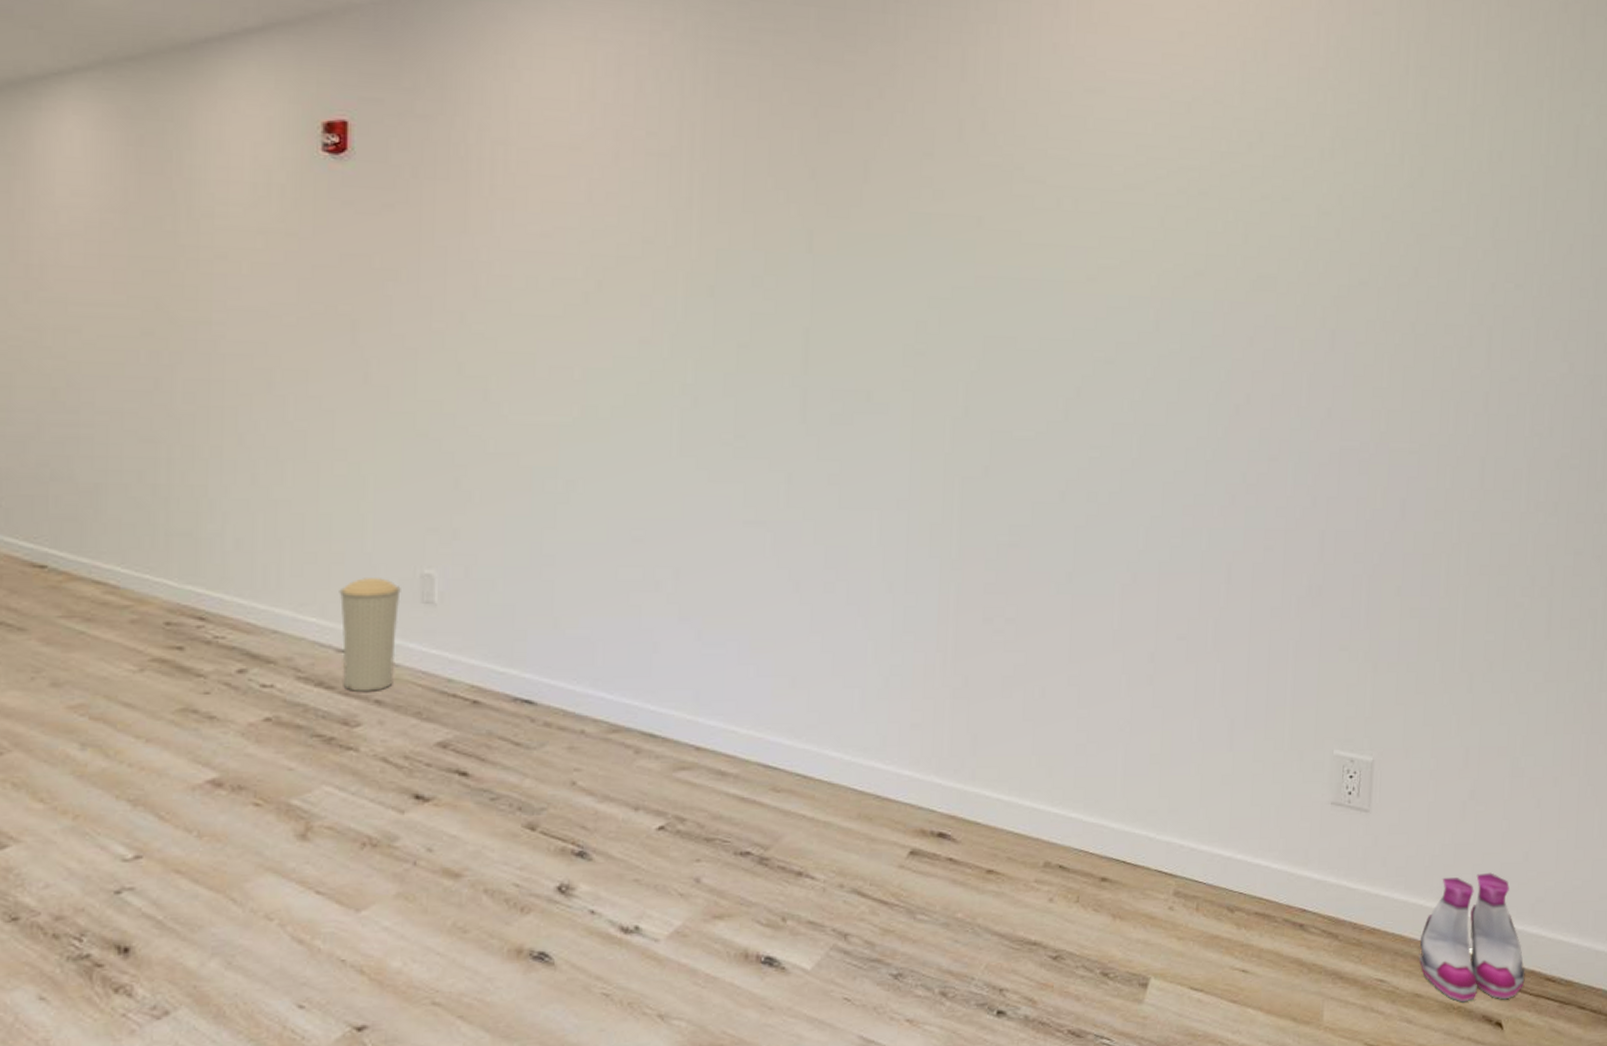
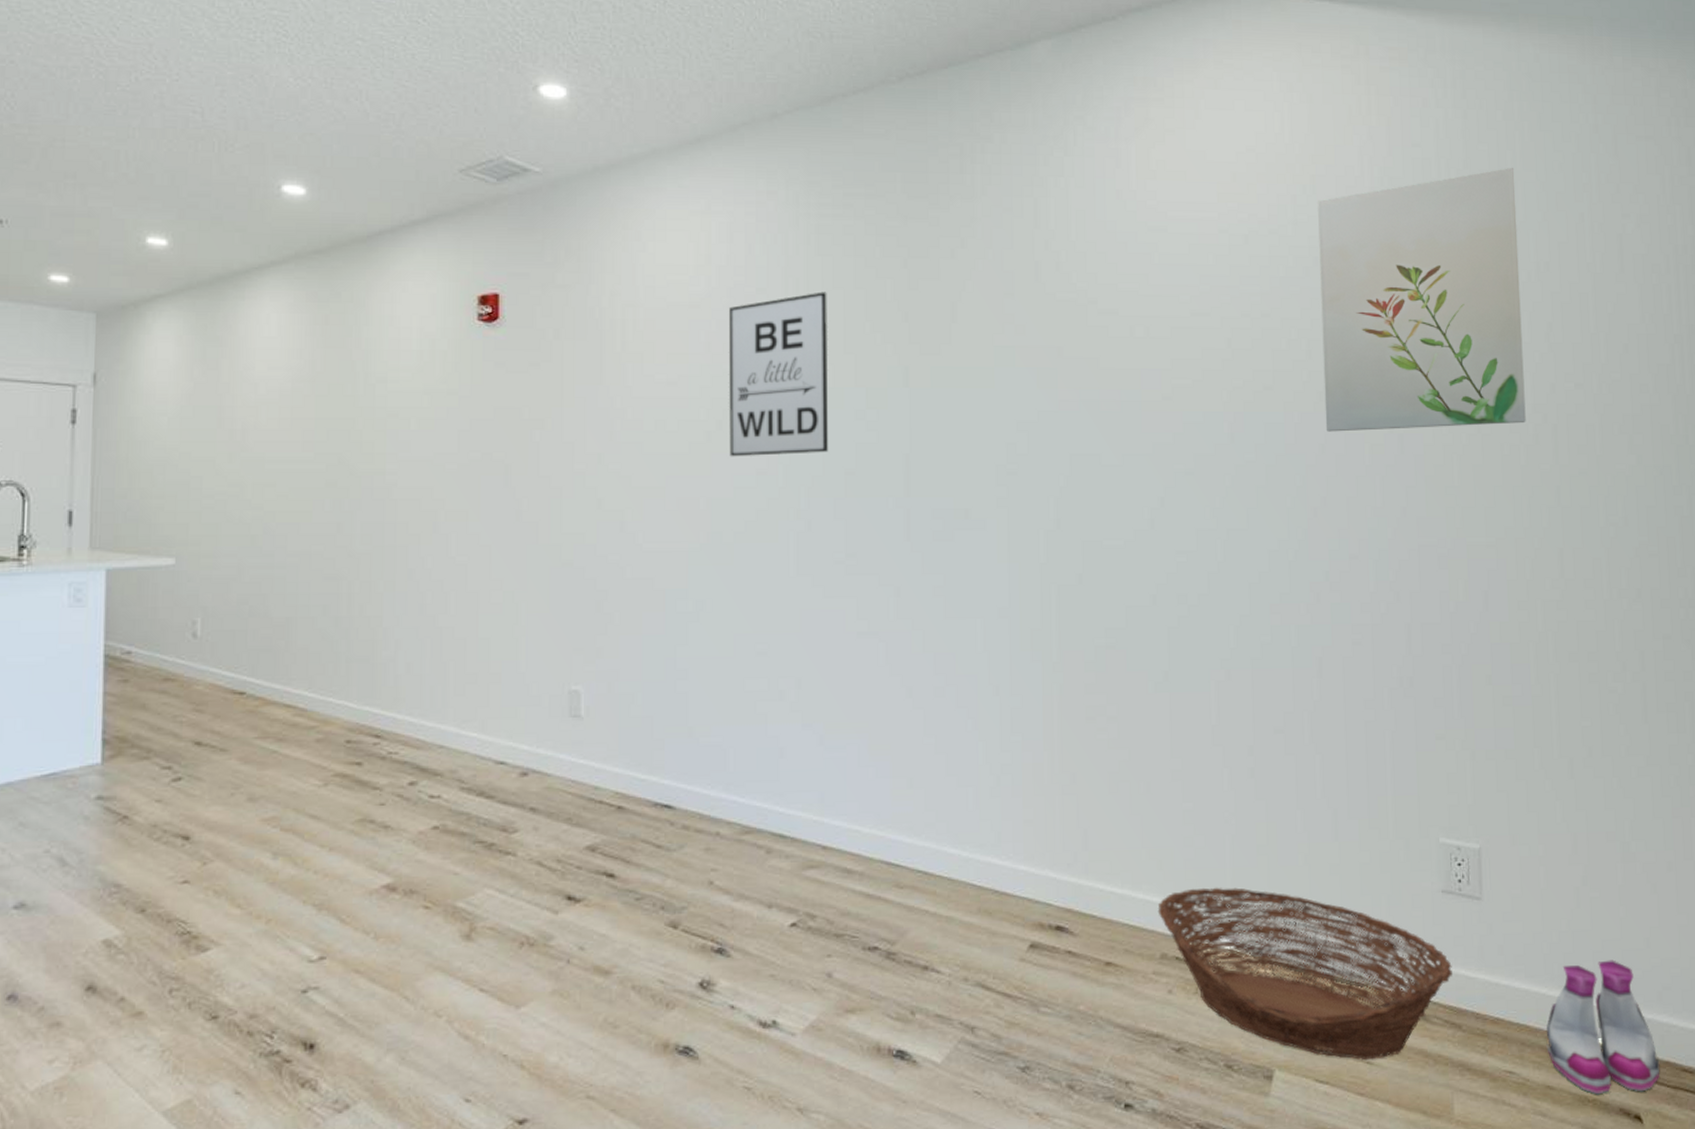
trash can: present [339,578,401,691] -> none [497,695,551,800]
wall art: none [609,139,726,323] -> present [729,291,828,457]
basket: none [1044,795,1335,969] -> present [1157,887,1452,1061]
wall art: none [1256,44,1477,325] -> present [1318,167,1526,432]

